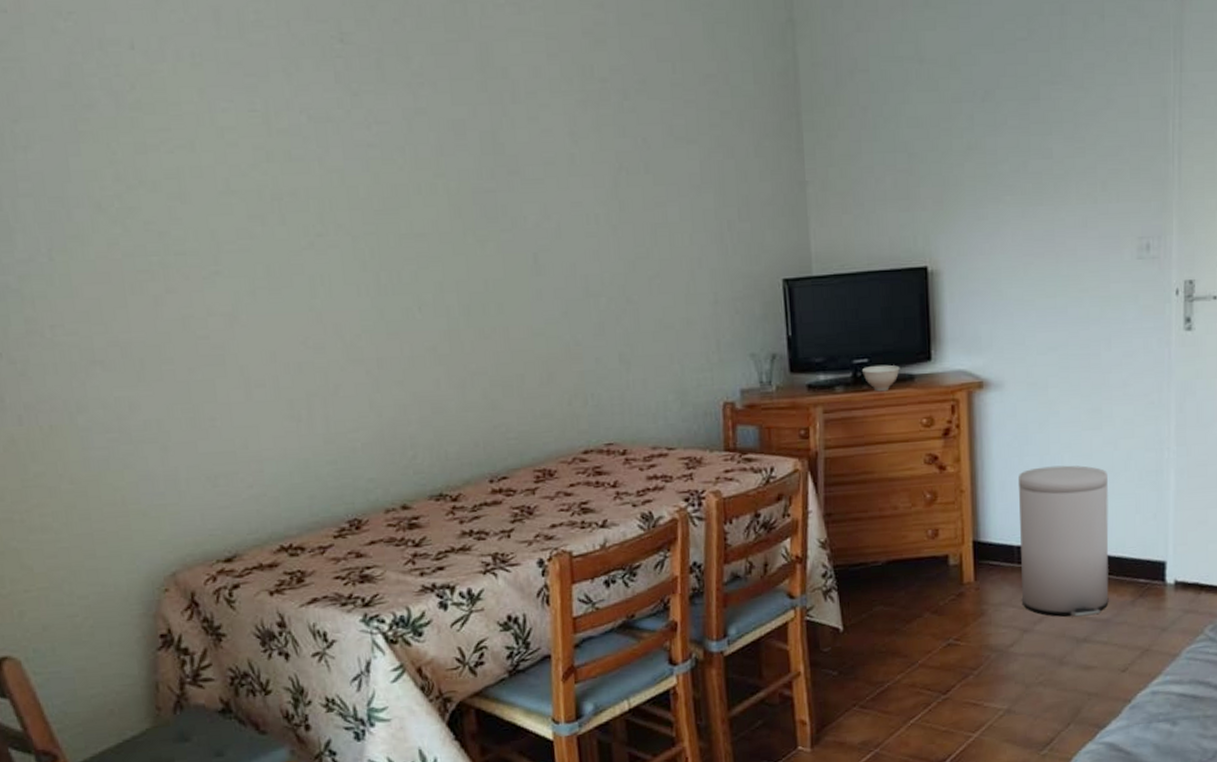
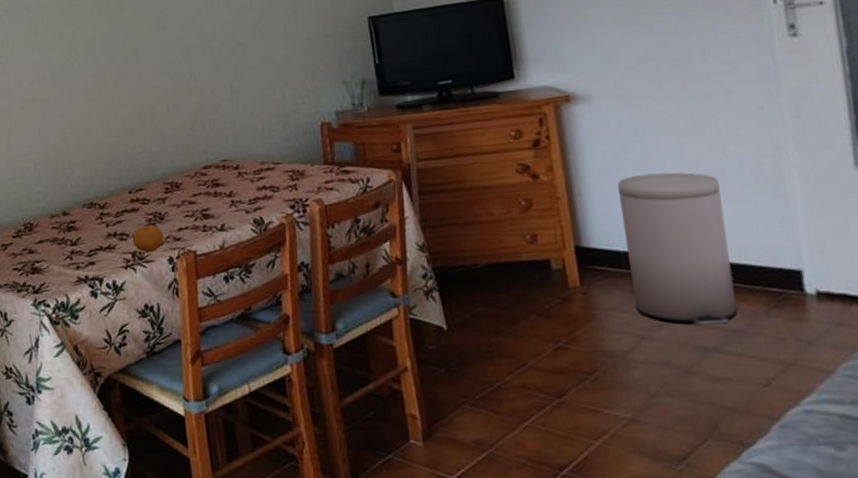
fruit: none [493,520,533,554] -> present [132,224,164,252]
bowl: present [862,364,900,392] -> none [447,84,484,109]

